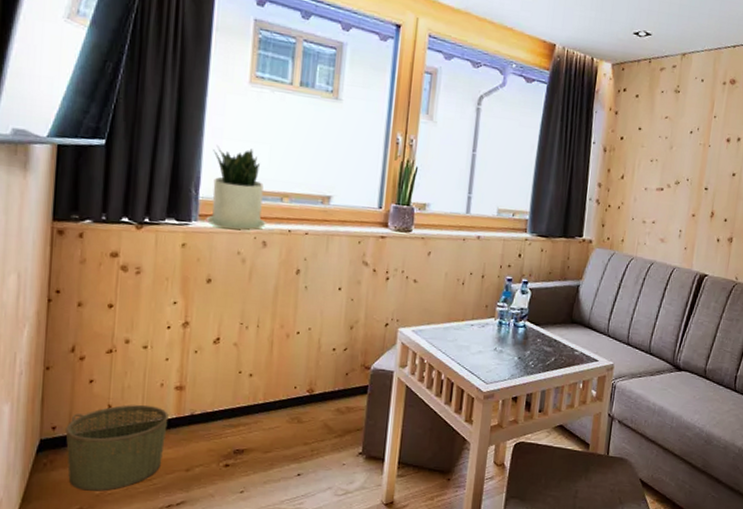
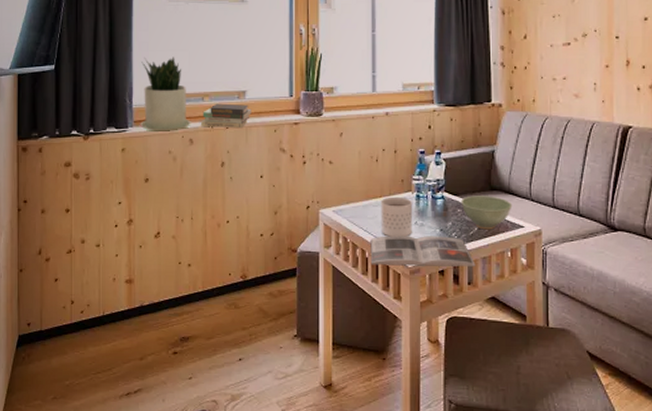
basket: present [65,405,169,491] -> none [38,300,122,382]
books: none [277,206,336,236] -> present [201,103,252,129]
magazine: none [445,359,548,395] -> present [370,235,476,267]
mug: none [459,321,495,362] -> present [380,196,413,237]
bowl: none [541,327,590,362] -> present [461,196,513,230]

